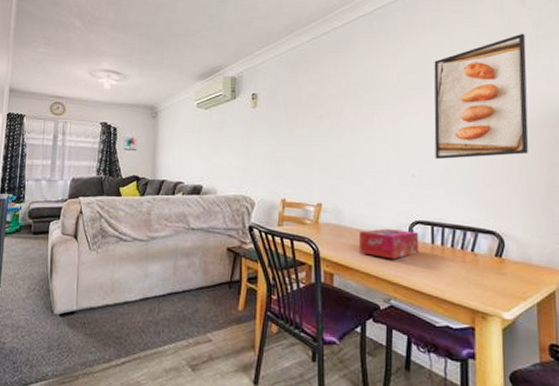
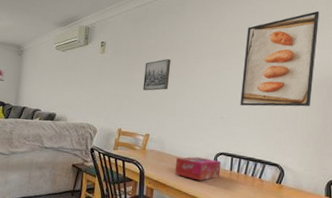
wall art: none [308,107,341,149] -> present [142,58,171,91]

